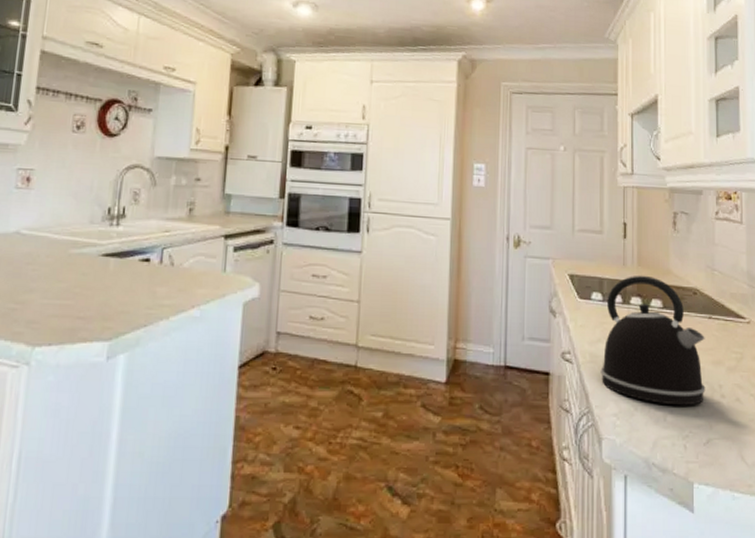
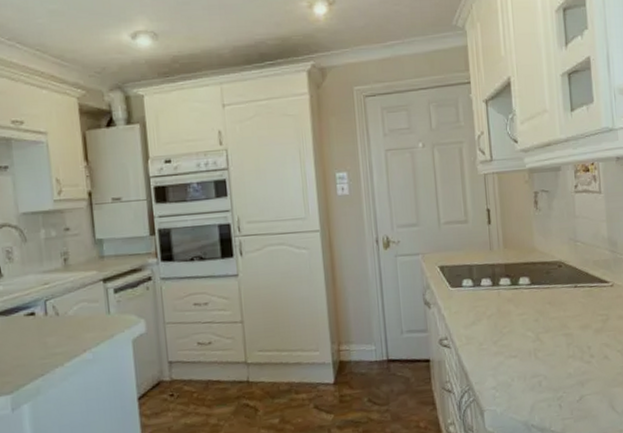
kettle: present [600,275,706,406] -> none [477,256,576,372]

